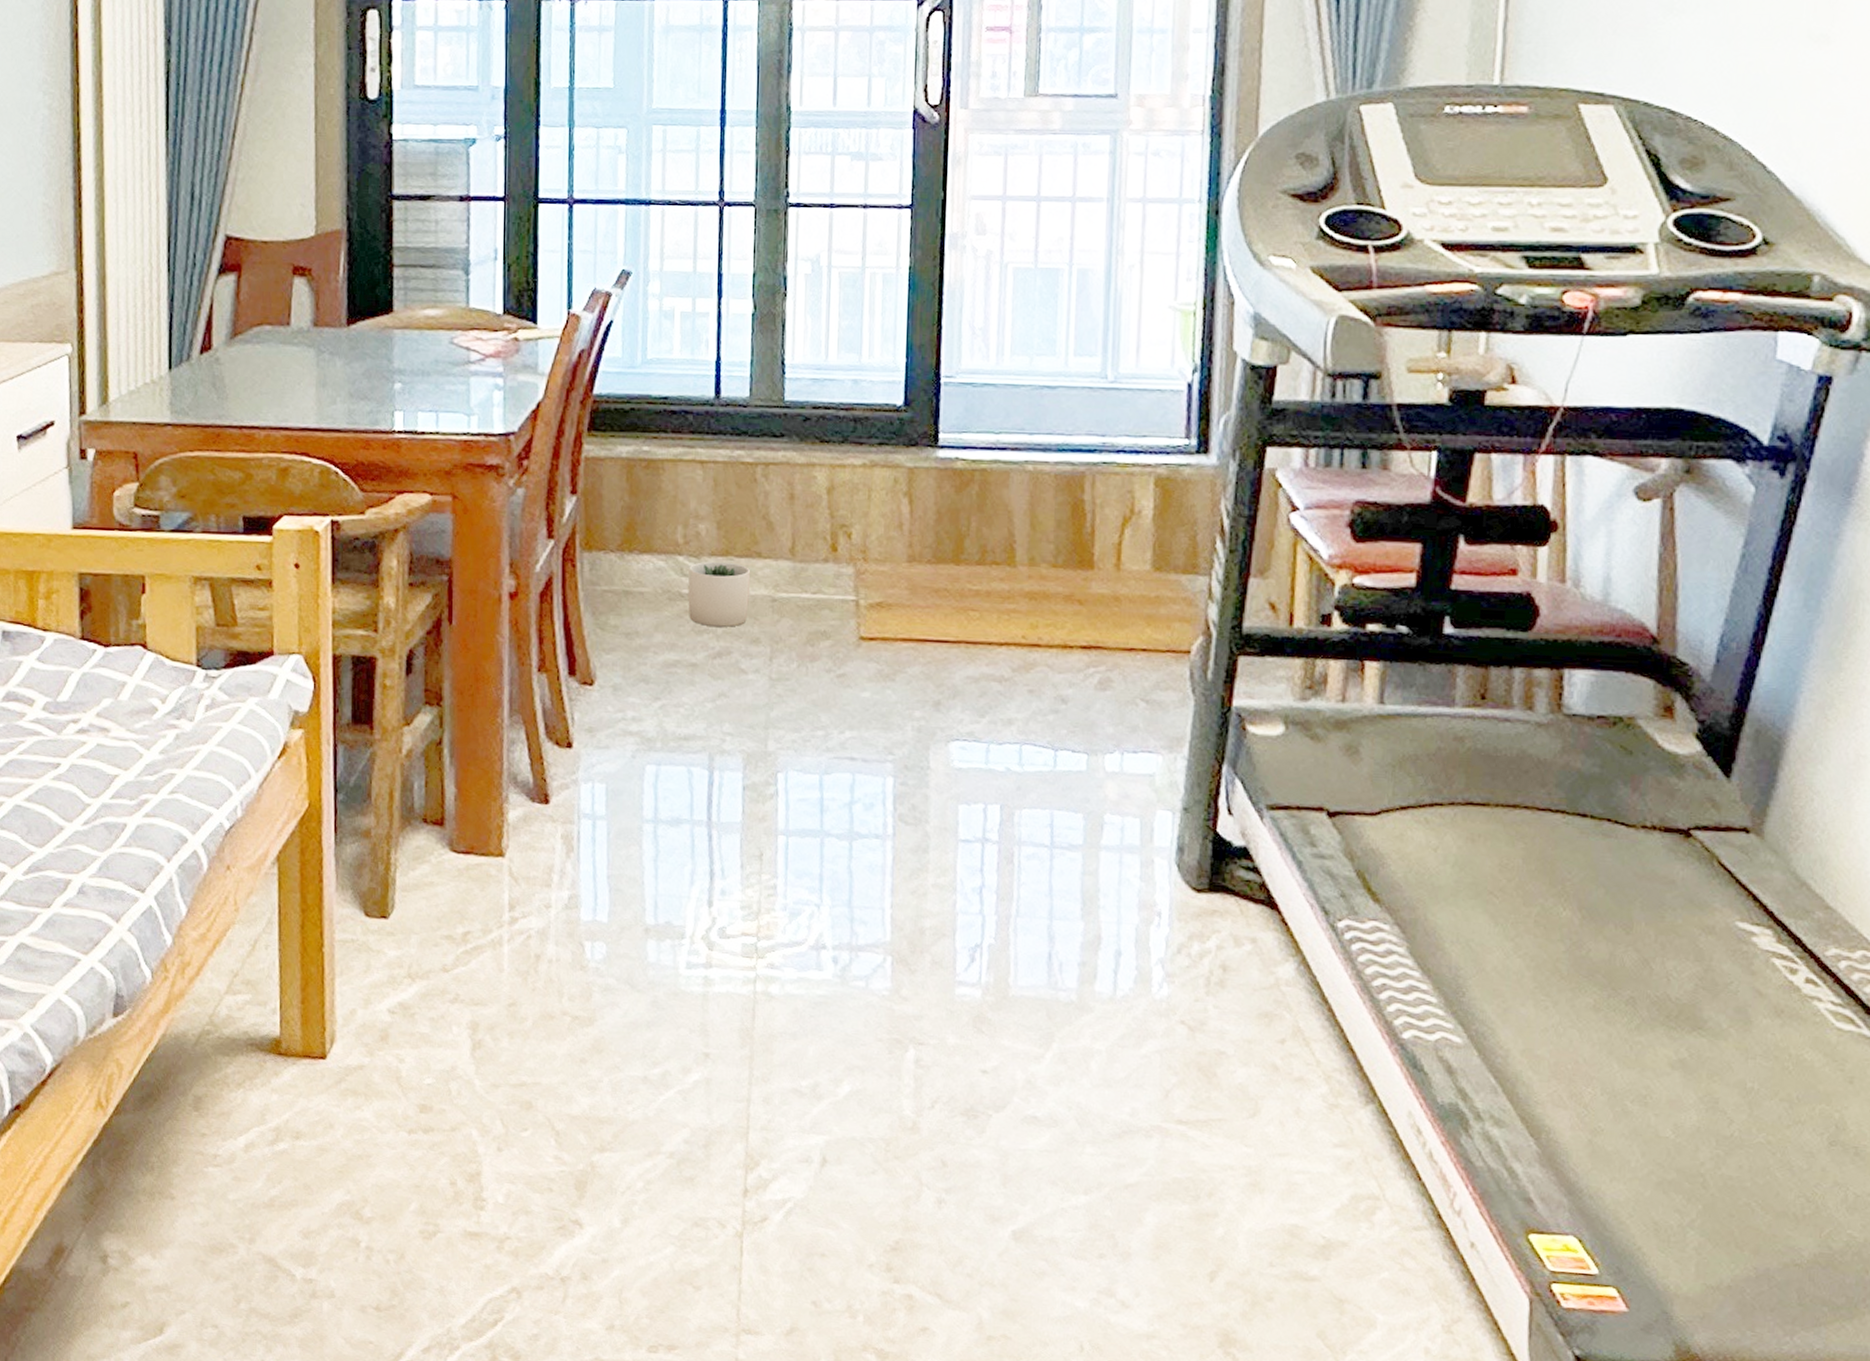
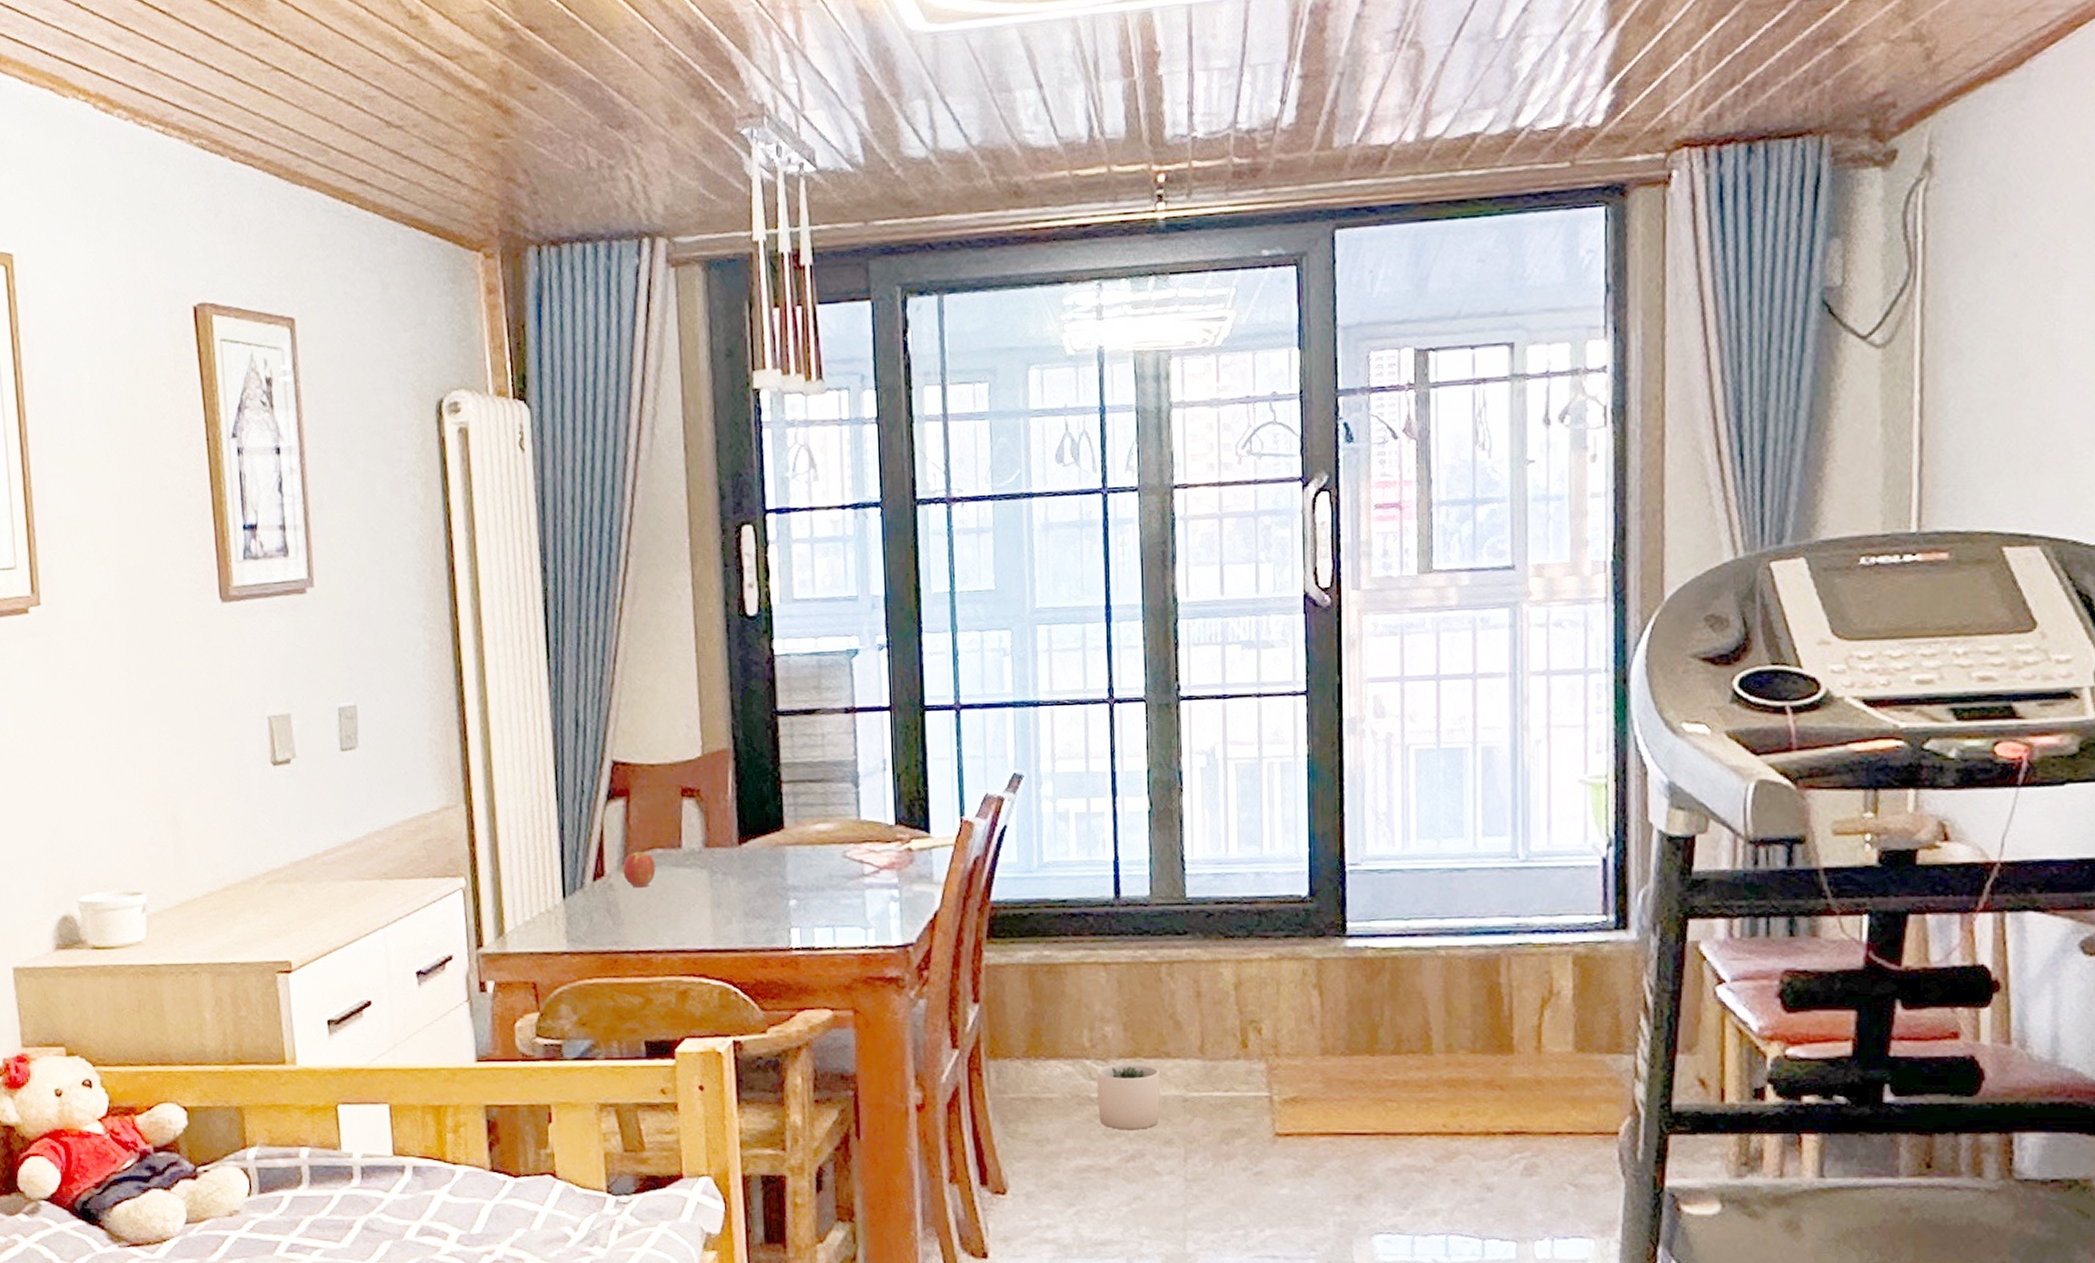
fruit: none [230,327,263,363] -> present [623,851,656,888]

